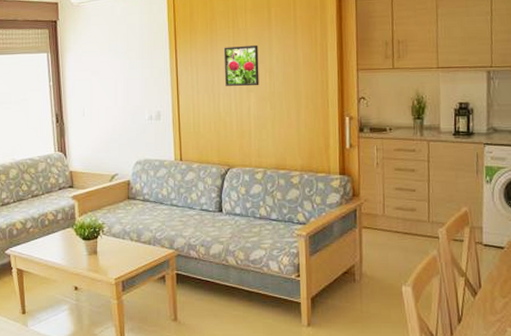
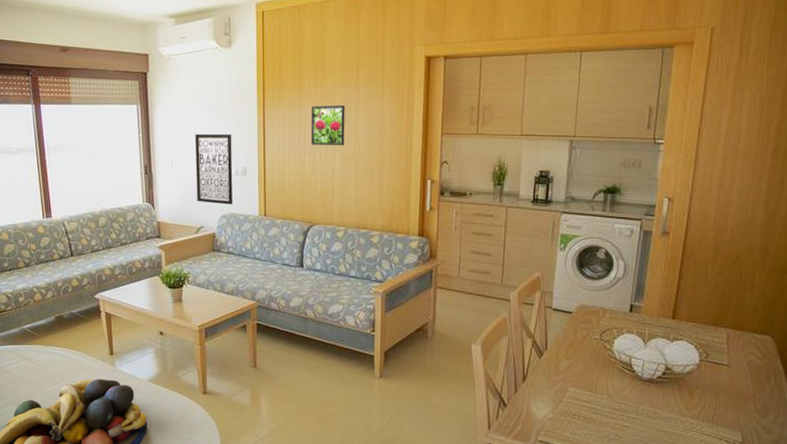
wall art: none [106,78,148,151] -> present [195,133,233,205]

